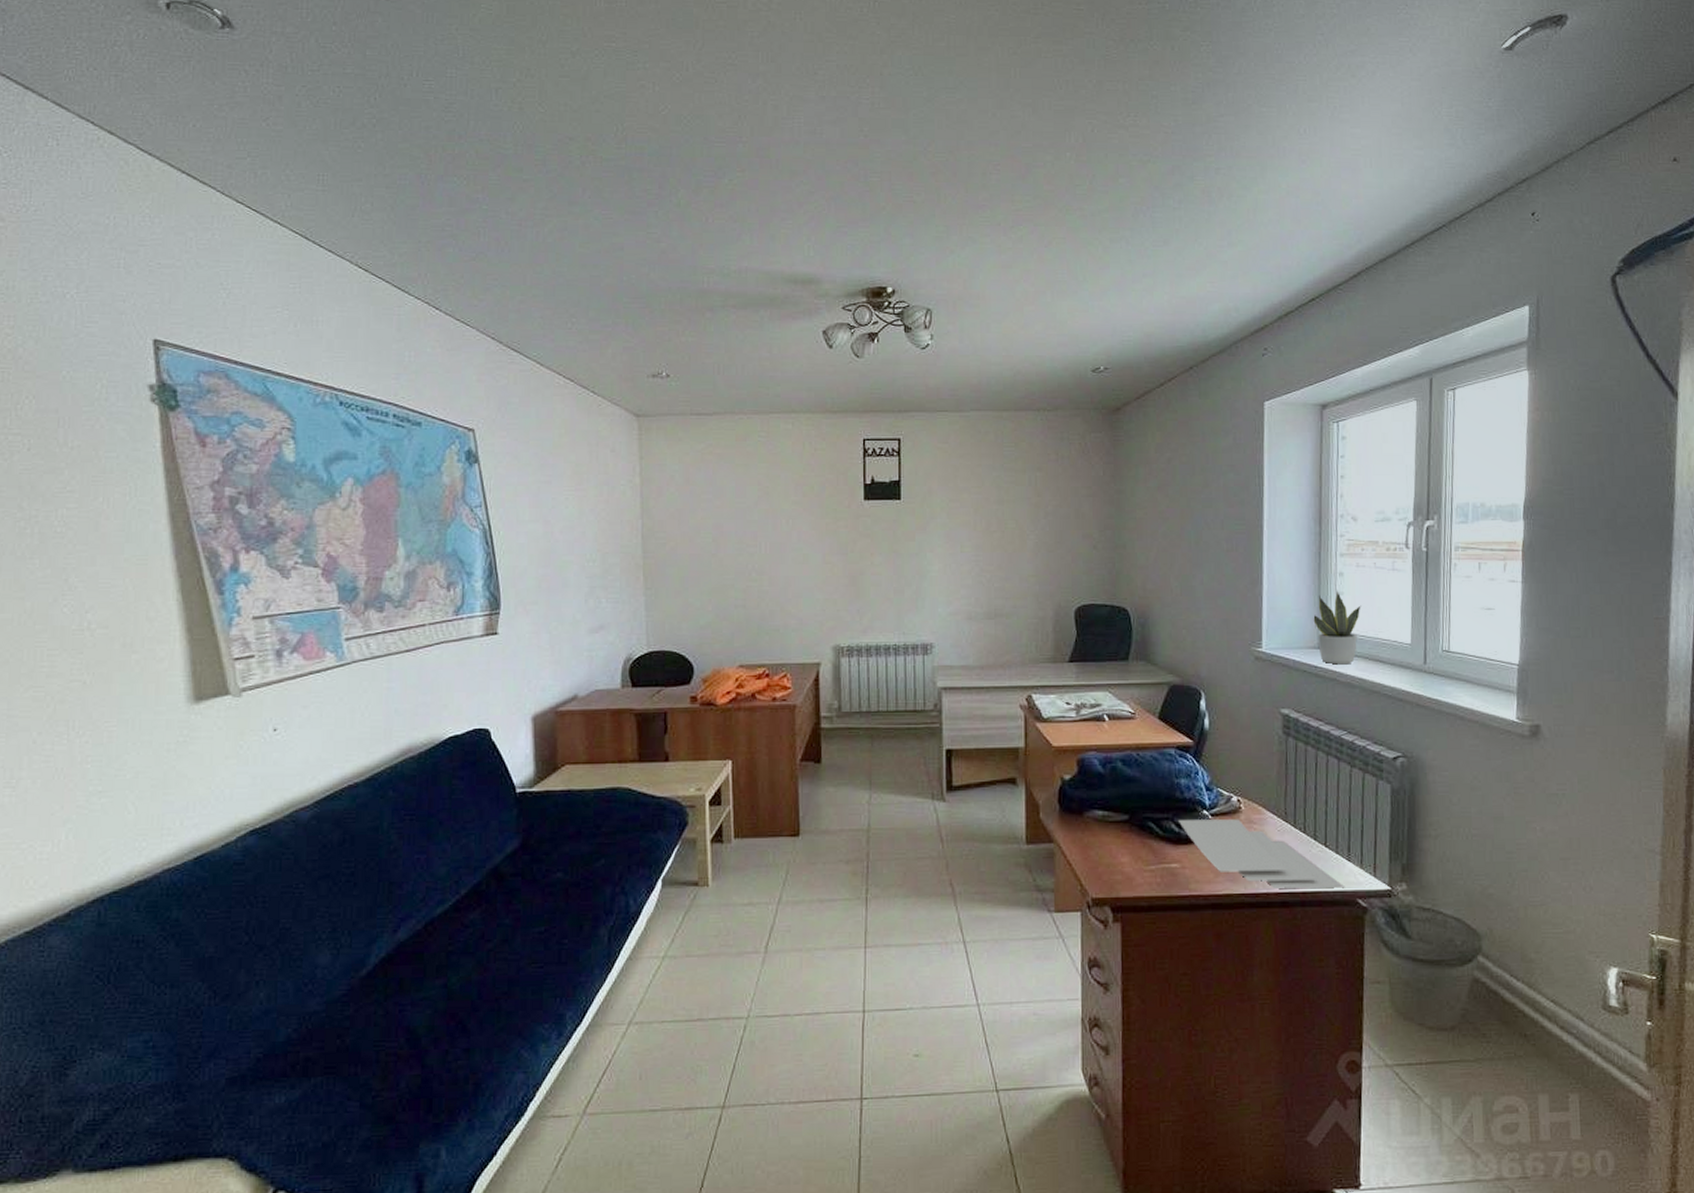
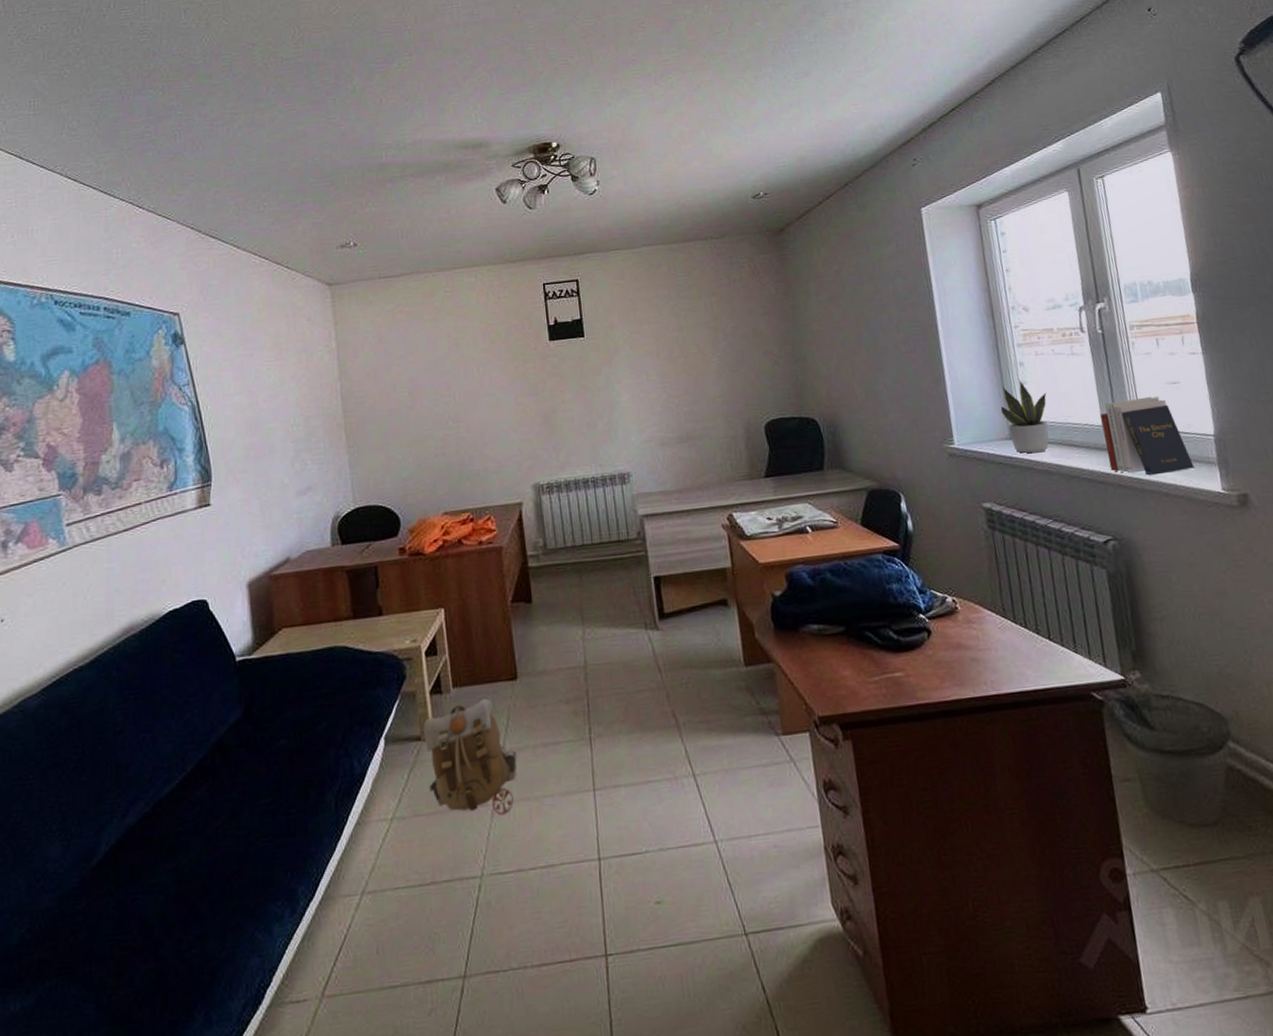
backpack: none [701,851,792,963] -> present [422,698,517,815]
papers: present [1177,819,1345,889] -> none [895,620,1077,689]
books: none [1411,620,1493,698] -> present [1100,396,1194,476]

